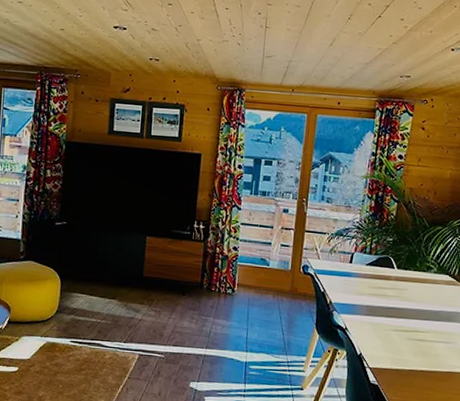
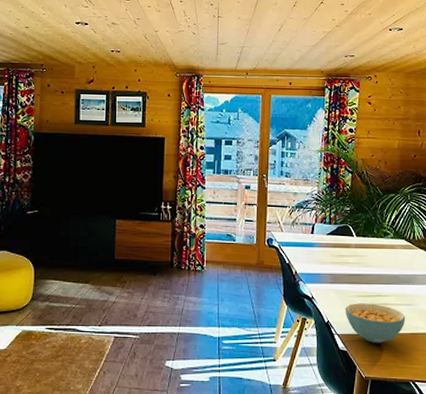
cereal bowl: none [379,337,443,380] -> present [345,303,406,343]

